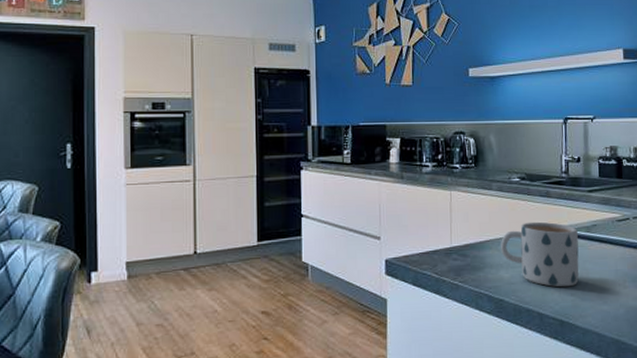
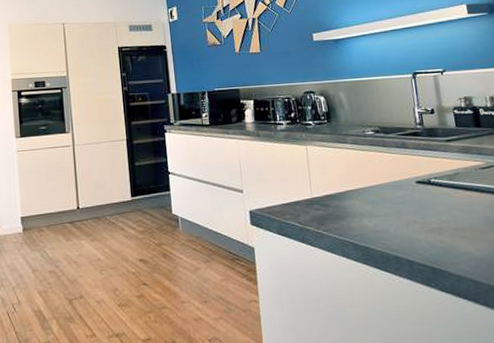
mug: present [500,221,579,288] -> none [360,171,447,235]

